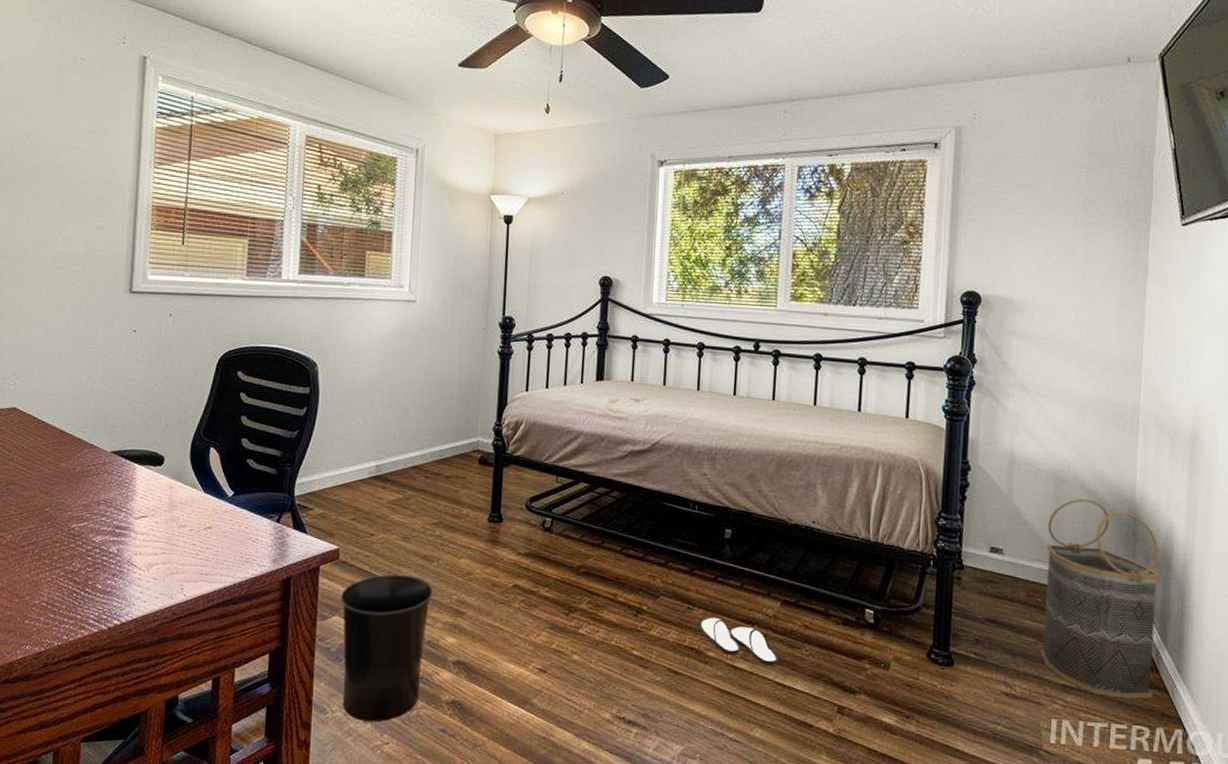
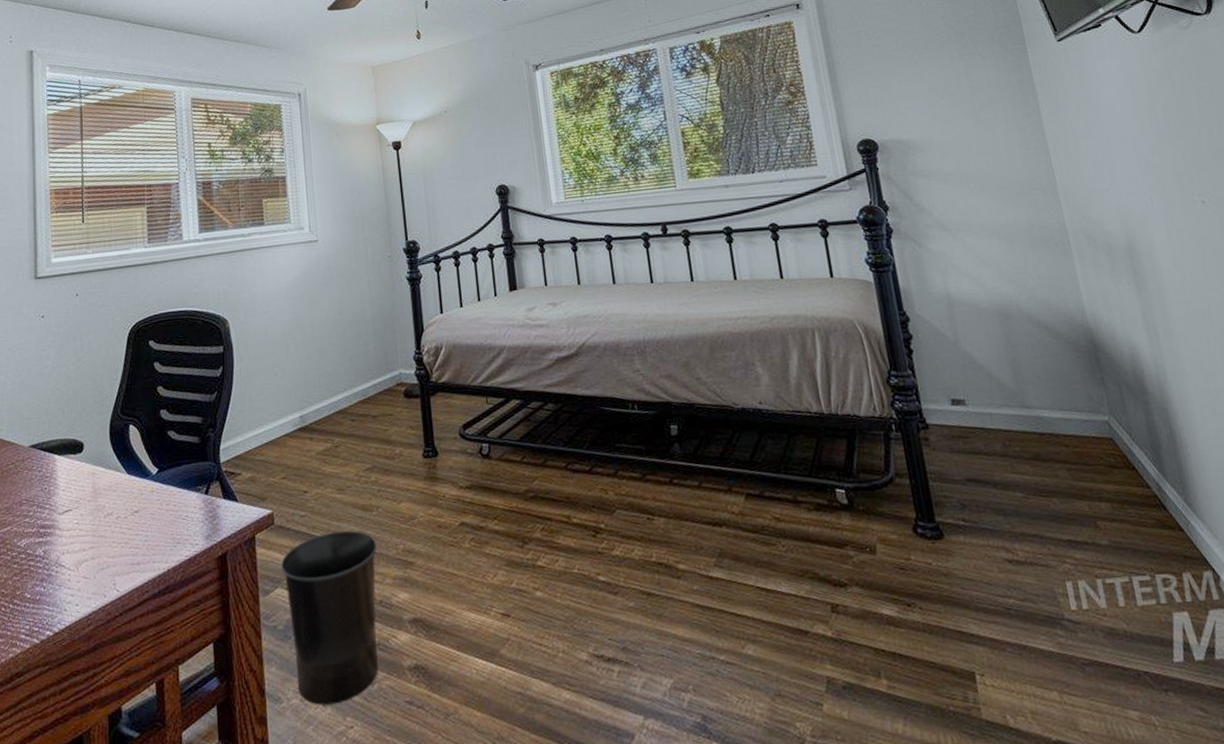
slippers: present [699,617,779,666] -> none [662,524,756,570]
basket: present [1040,498,1160,700] -> none [1004,331,1169,546]

